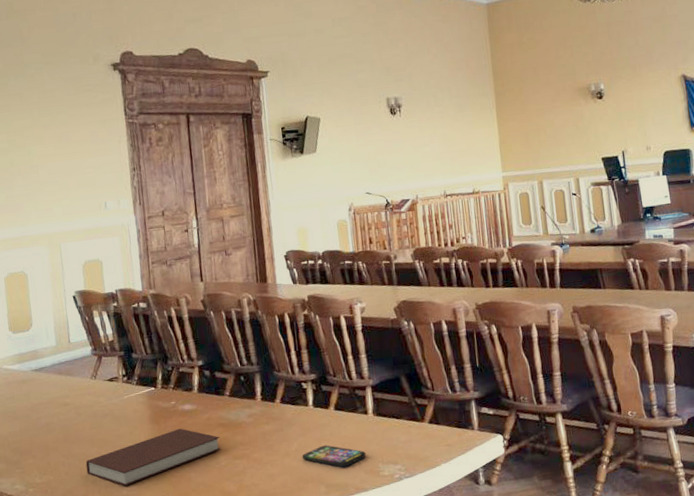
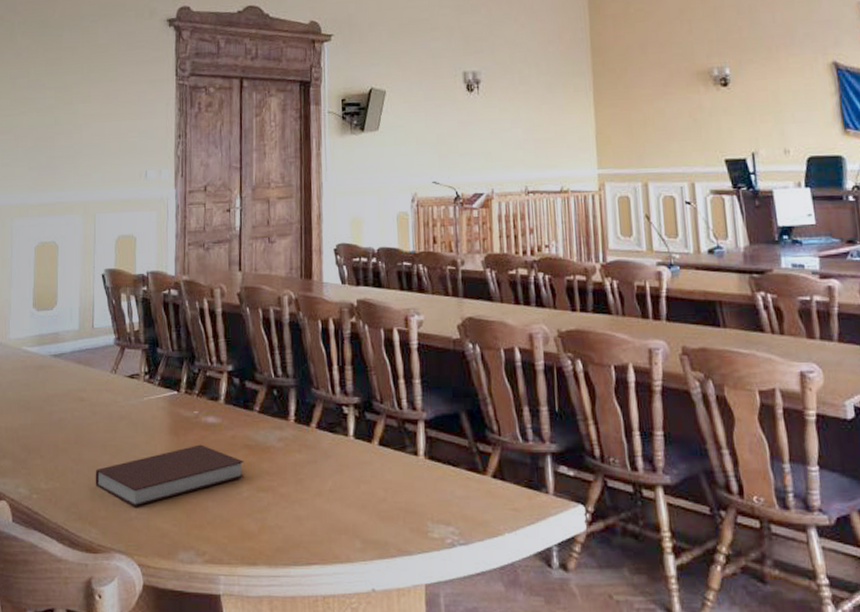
smartphone: present [302,445,366,468] -> none [336,488,413,520]

